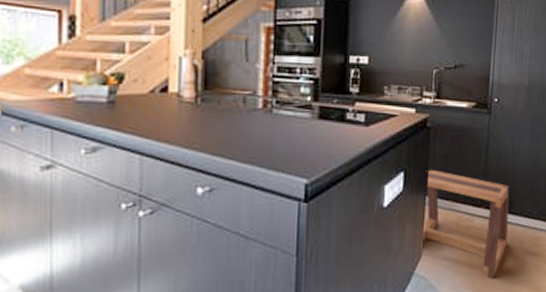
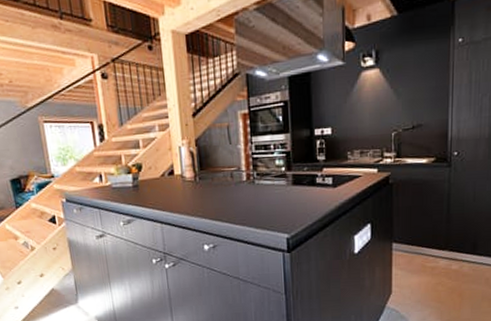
stool: present [421,169,510,280] -> none [391,219,474,312]

